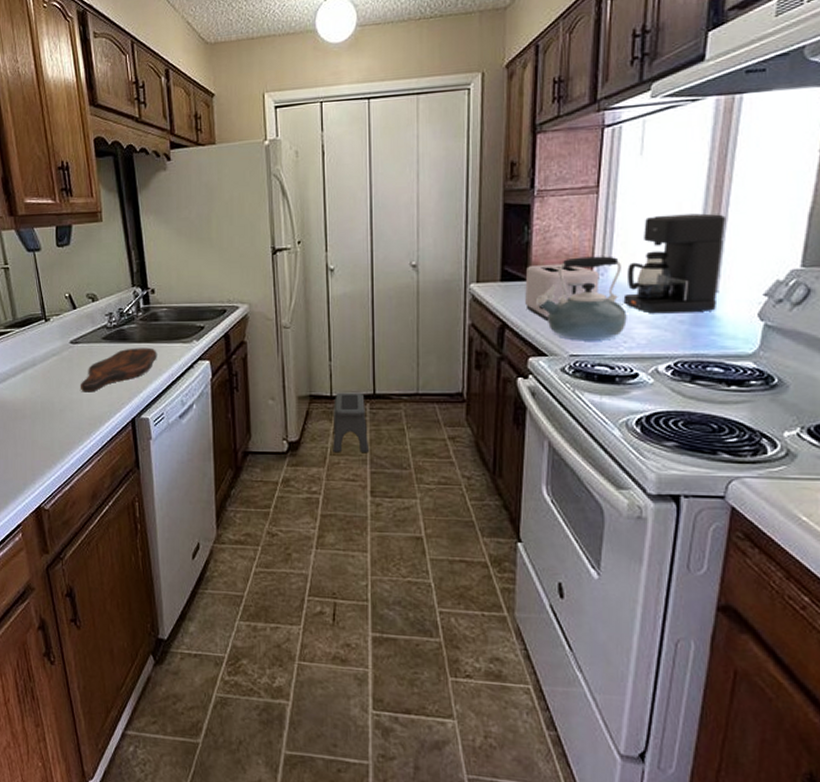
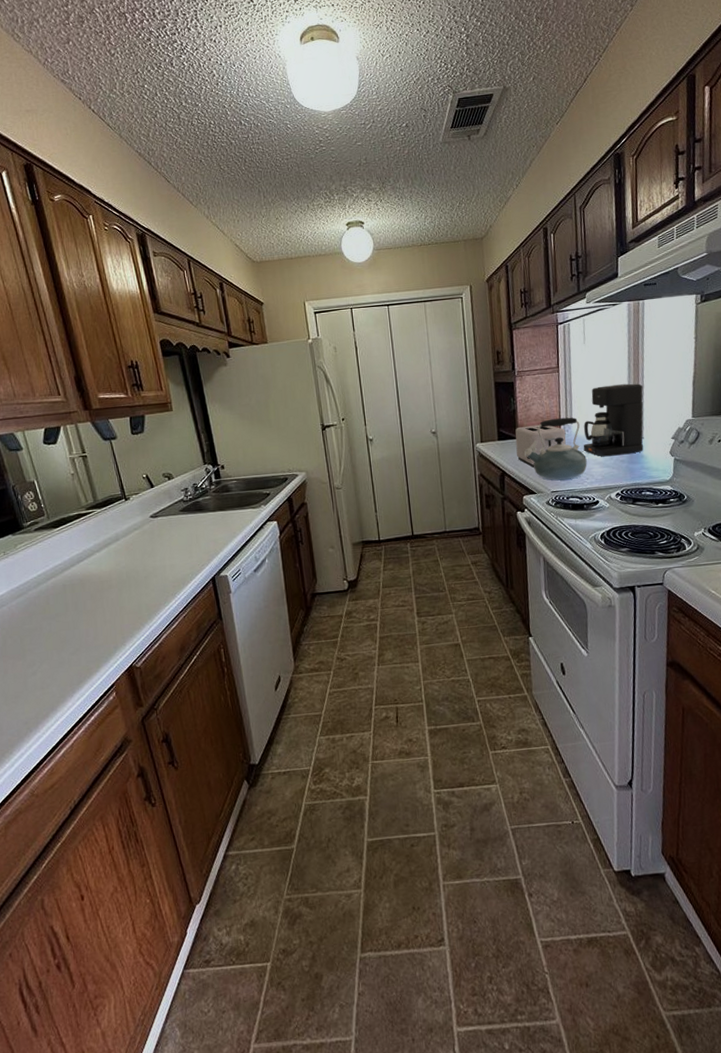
cutting board: present [80,347,157,392] -> none [162,515,231,559]
step stool: present [333,392,369,453] -> none [382,535,412,586]

